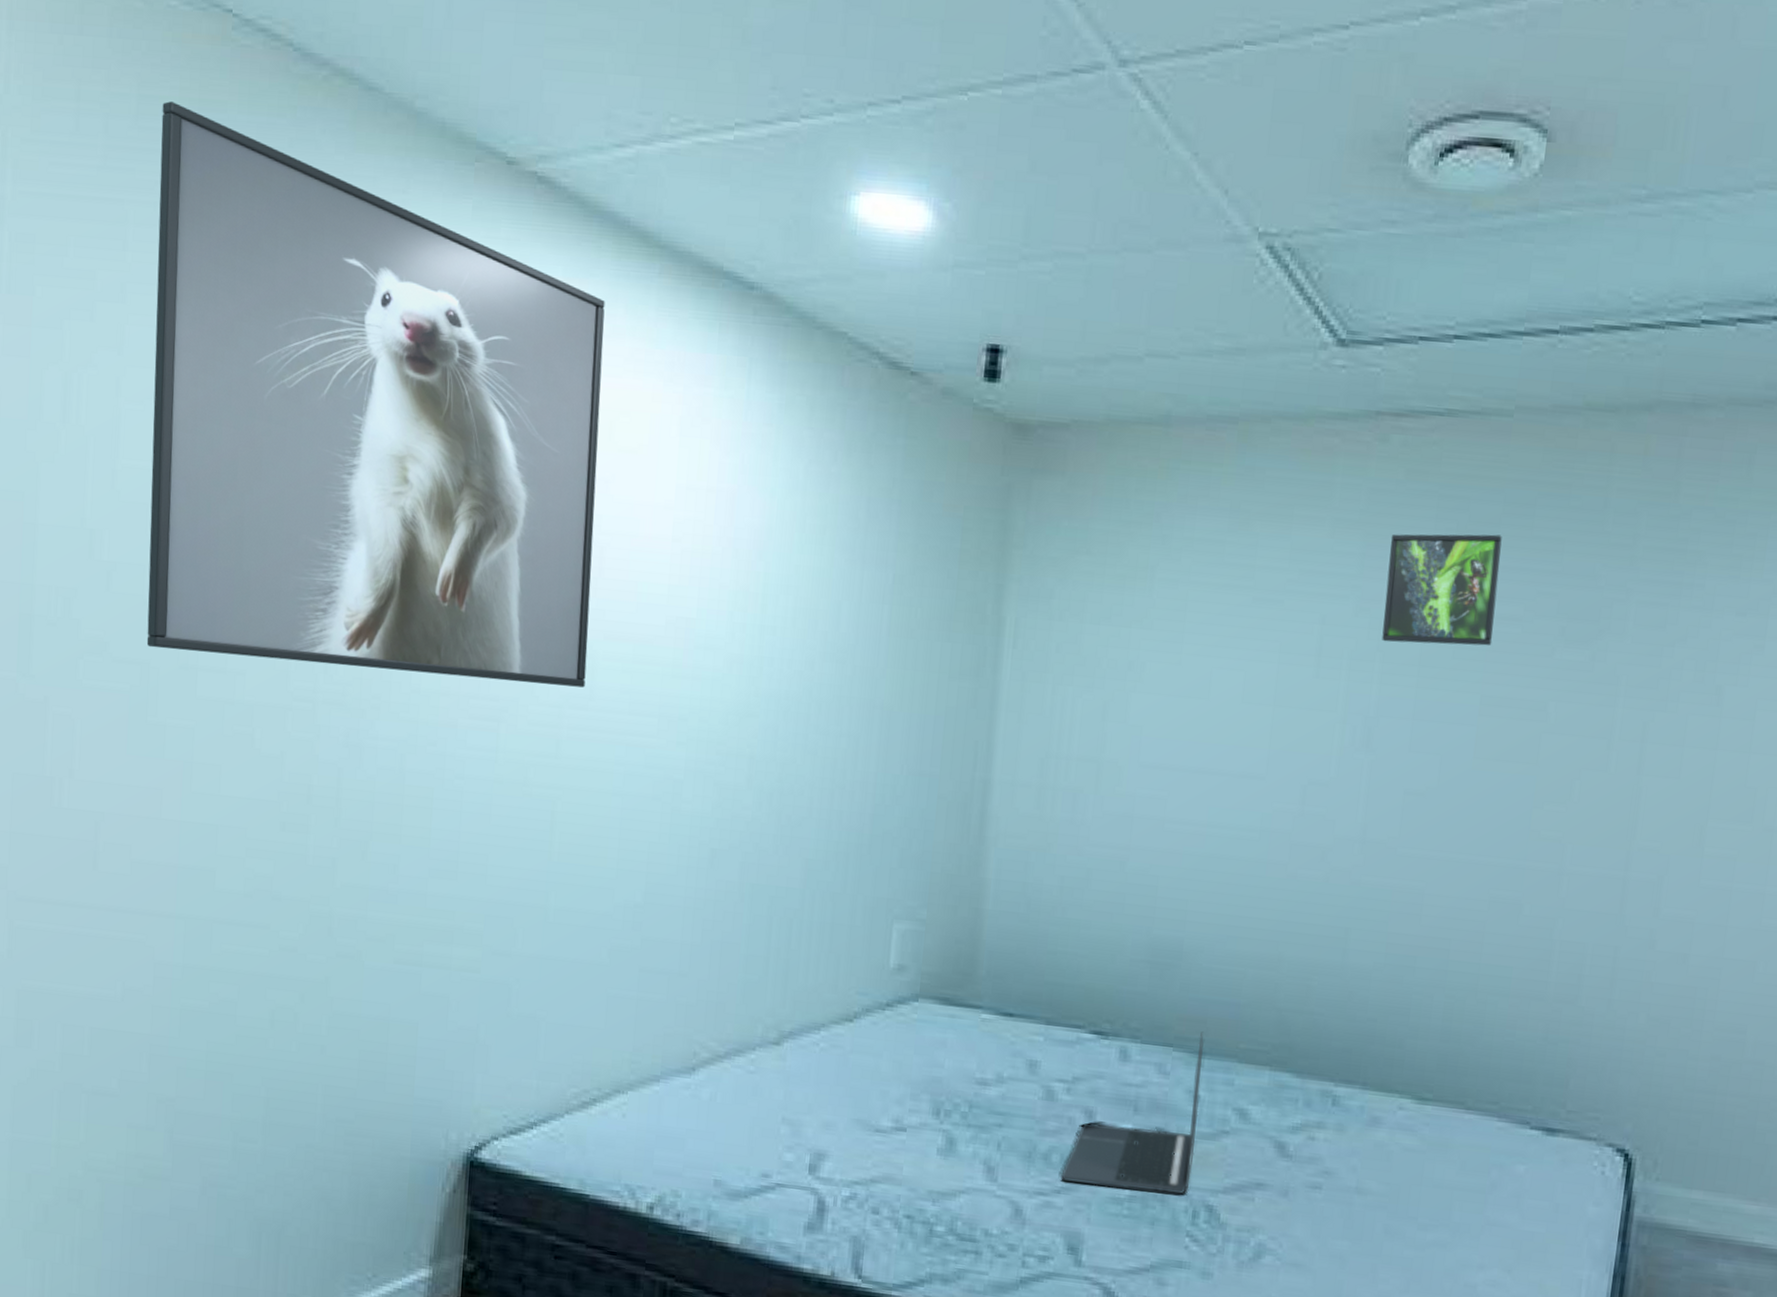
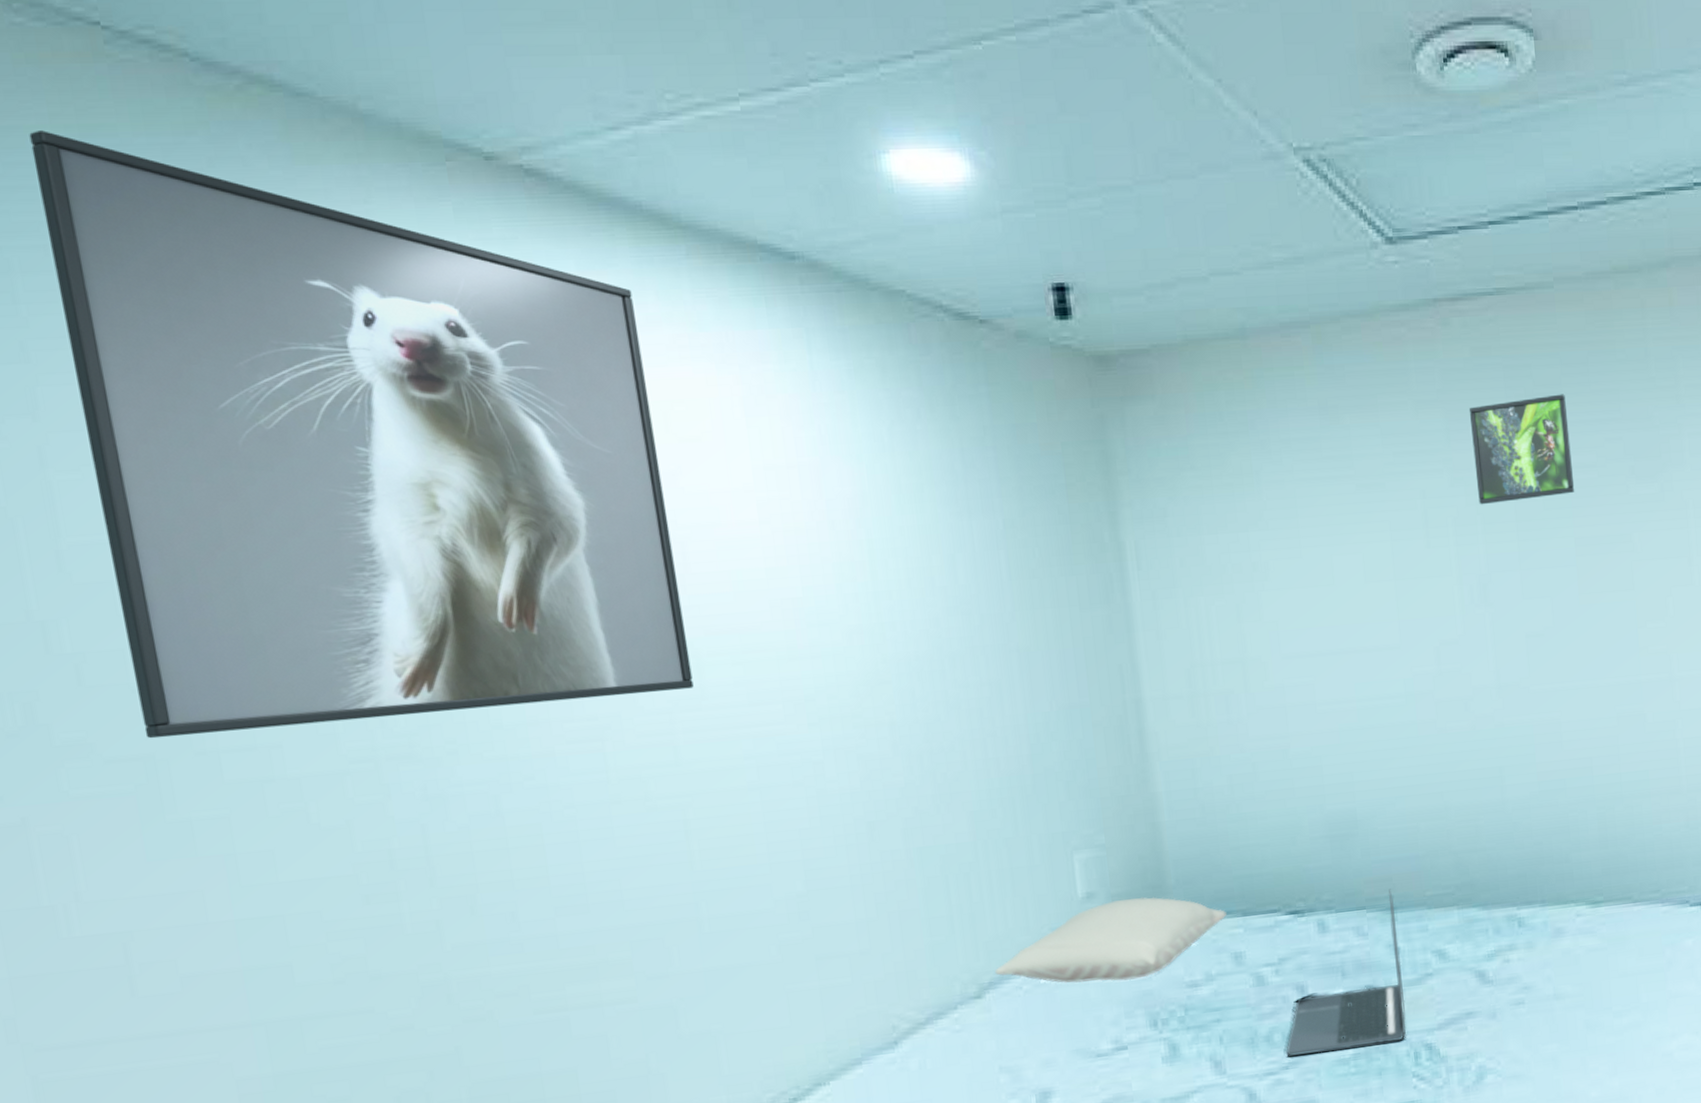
pillow: none [797,978,1030,1063] -> present [995,897,1227,984]

